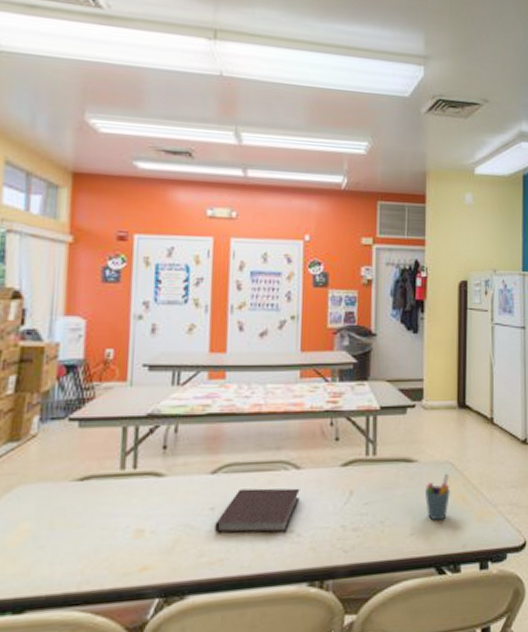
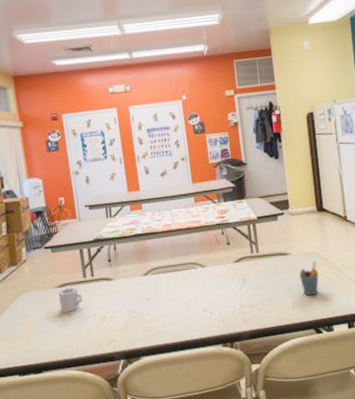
cup: none [76,482,113,520] -> present [58,287,82,313]
notebook: present [215,488,300,534] -> none [152,280,208,316]

